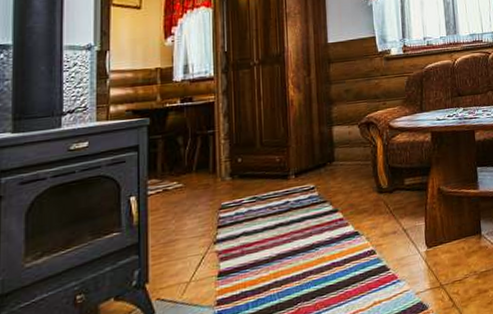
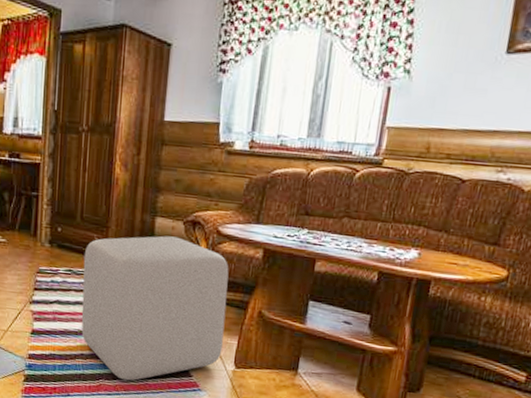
pouf: none [267,140,413,296] -> present [81,235,229,381]

